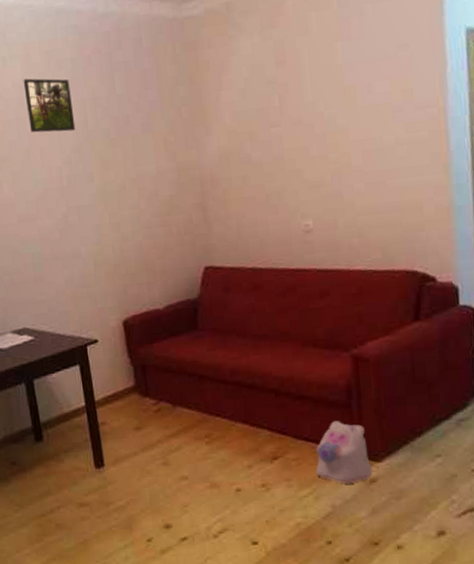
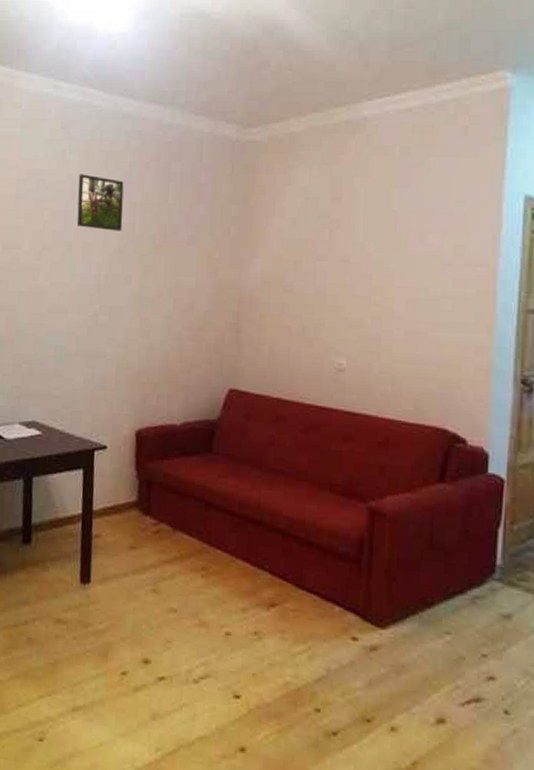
plush toy: present [315,421,373,483] -> none [313,575,375,647]

